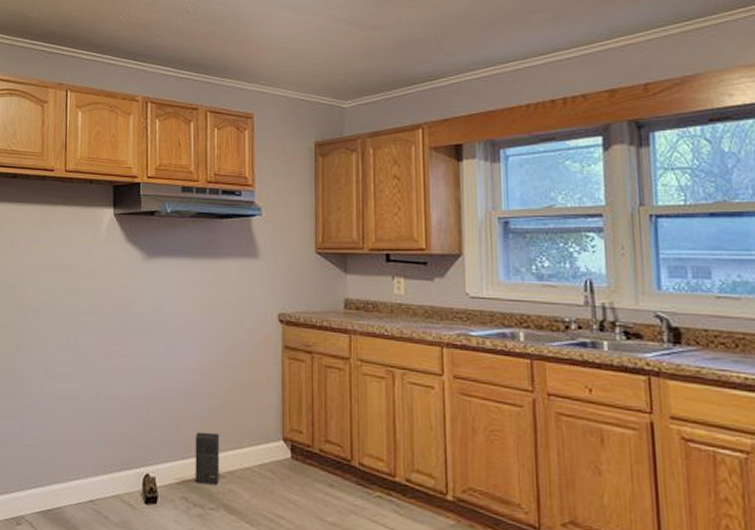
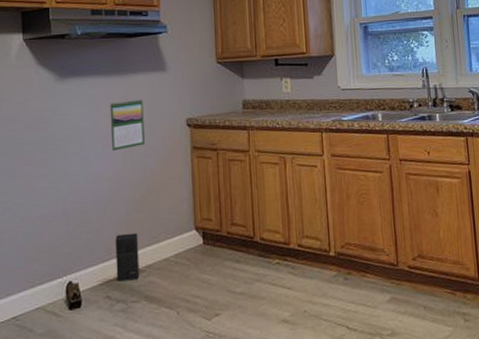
calendar: none [196,285,232,340] -> present [110,98,145,151]

